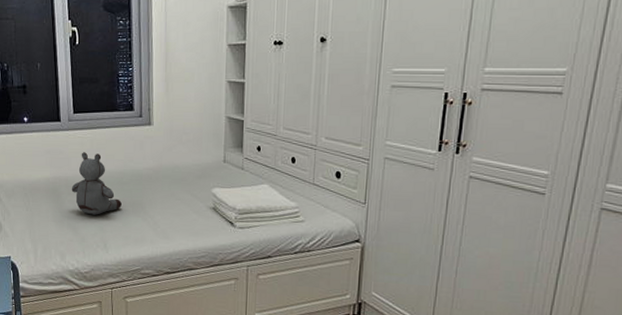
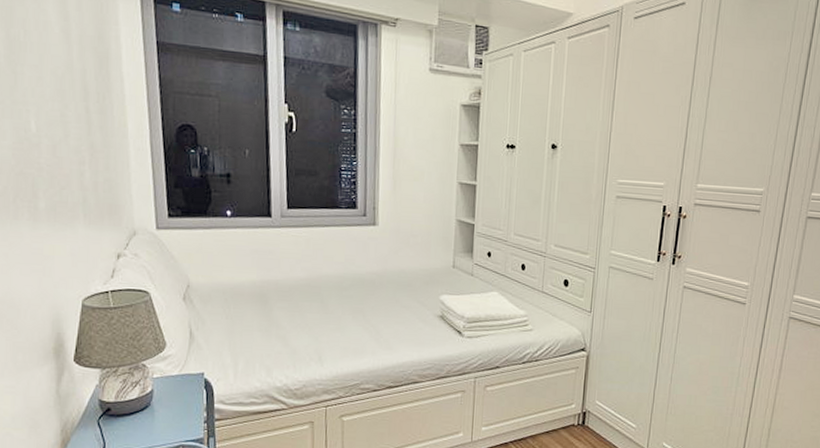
stuffed bear: present [71,152,122,215] -> none [281,253,340,324]

